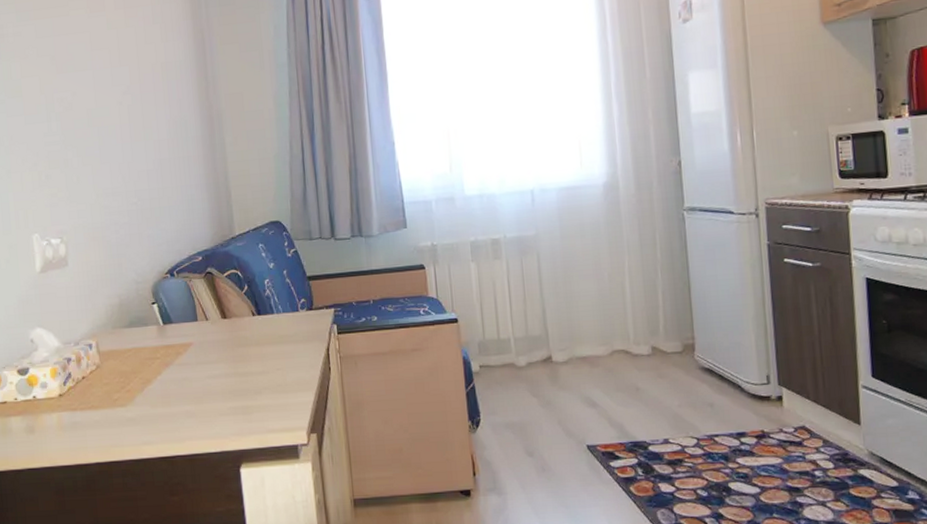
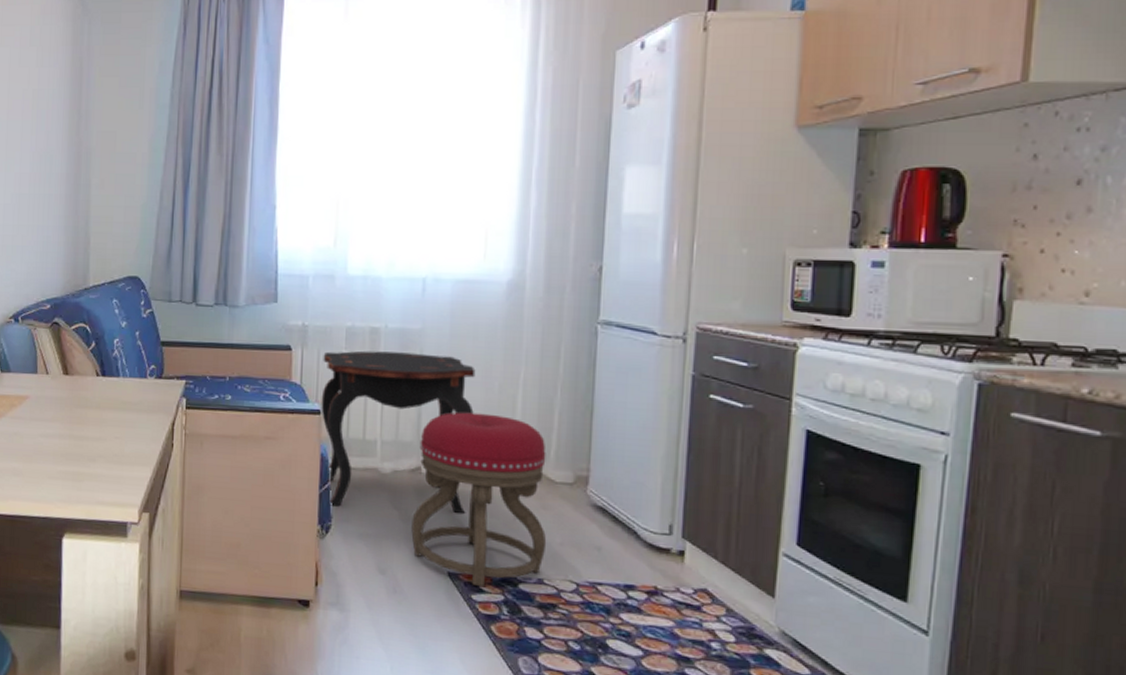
side table: none [453,255,594,403] -> present [321,350,476,513]
stool: none [547,301,667,454] -> present [411,412,547,587]

